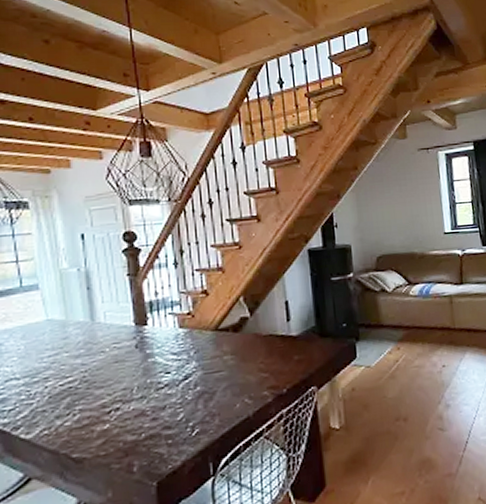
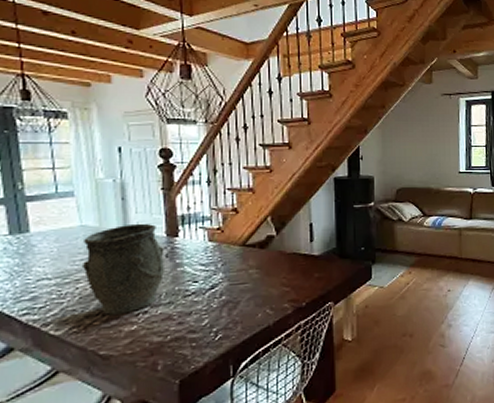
vase: none [51,312,136,414] -> present [83,223,166,315]

